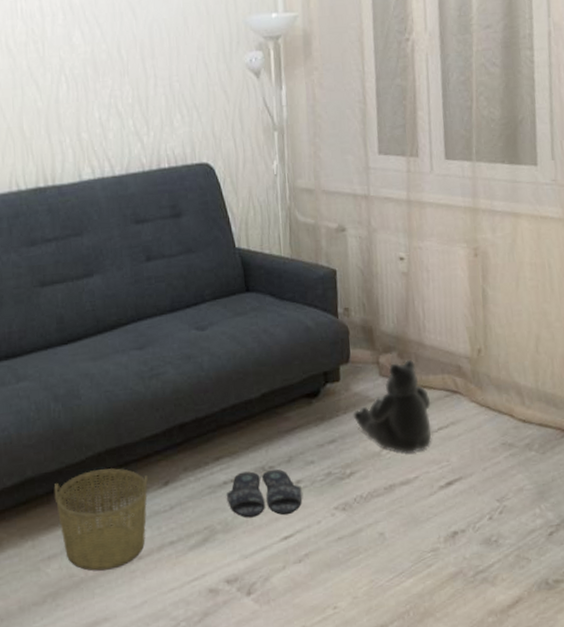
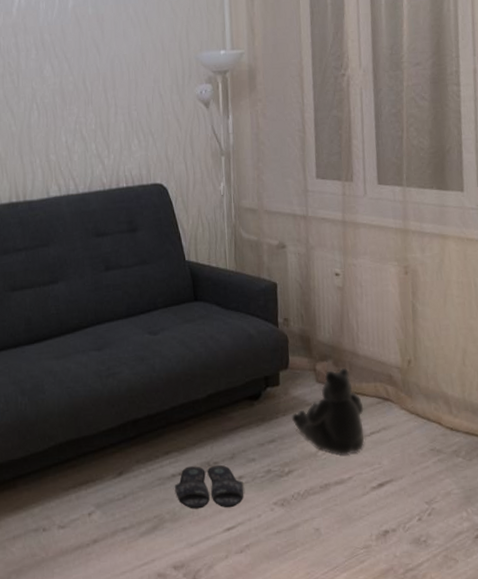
basket: present [54,468,148,571] -> none [19,458,104,552]

